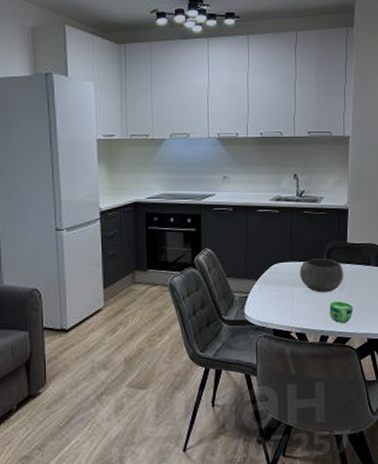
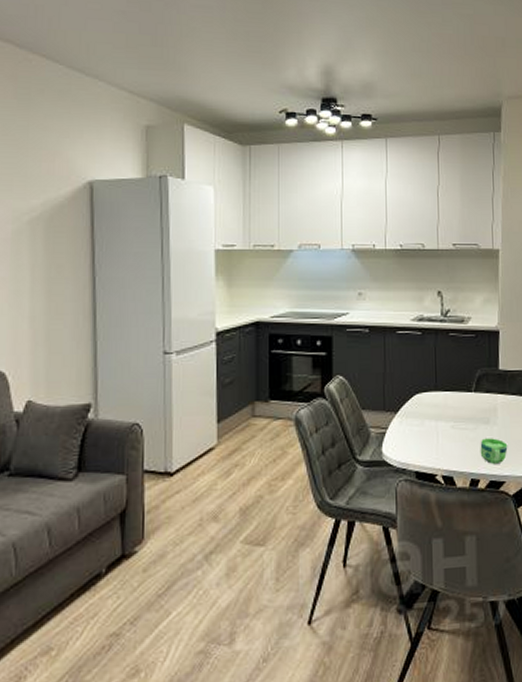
bowl: present [300,258,343,293] -> none [446,388,496,428]

